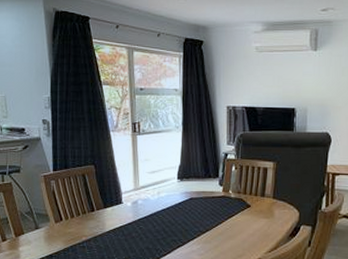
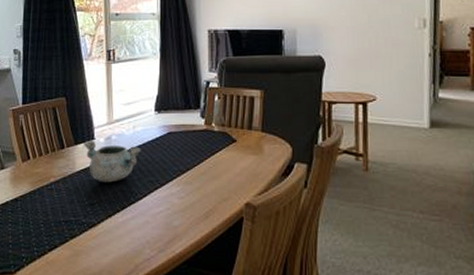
decorative bowl: none [111,204,165,242] -> present [83,140,141,183]

